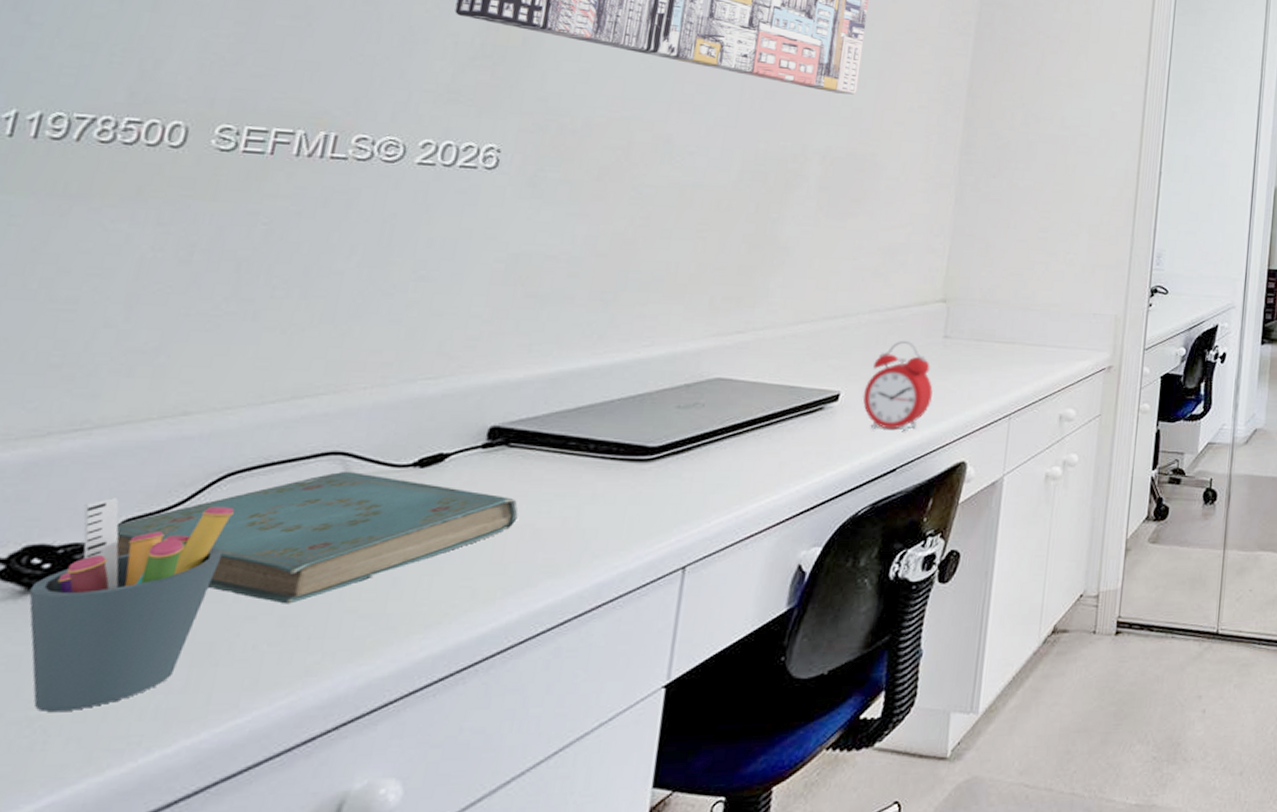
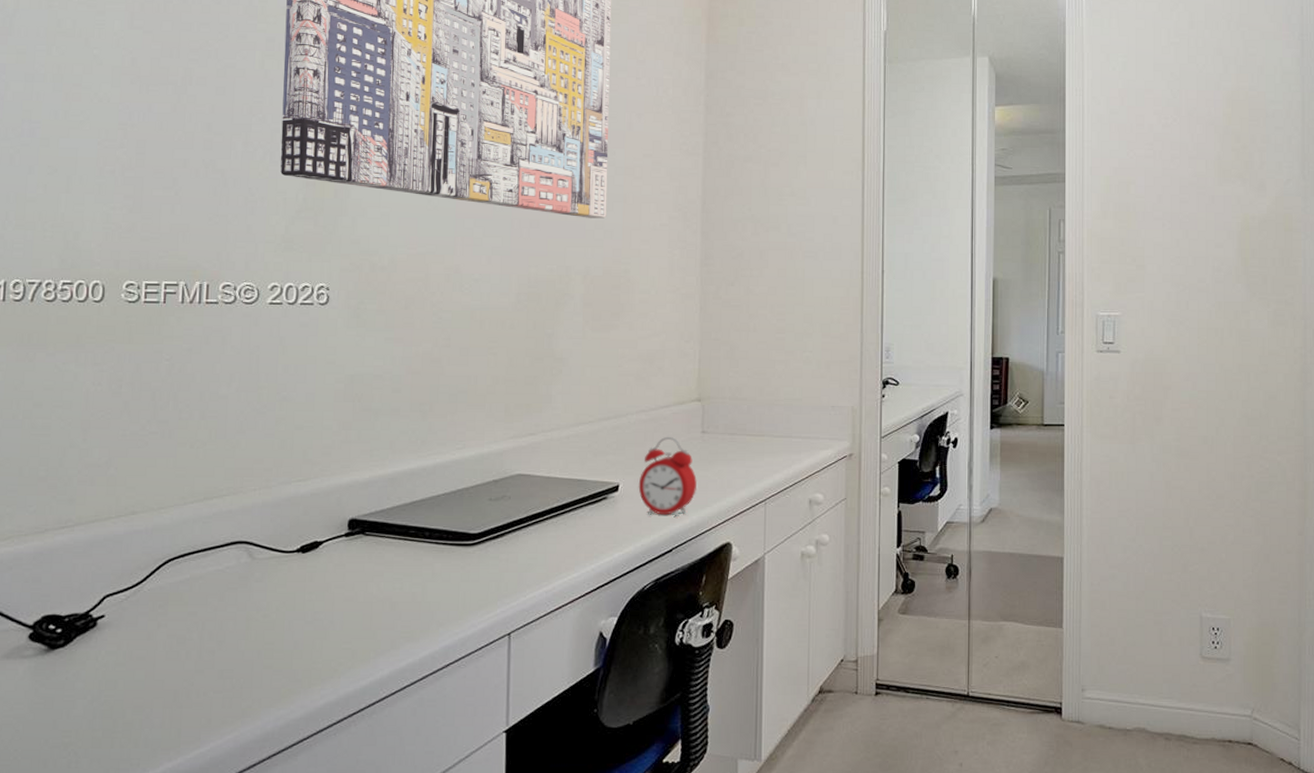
pen holder: present [29,496,235,713] -> none [51,578,177,740]
book: present [116,471,518,604] -> none [100,556,378,661]

